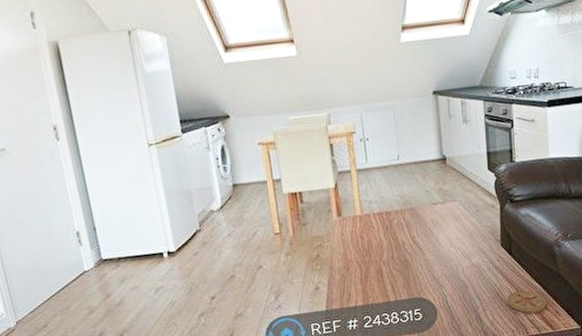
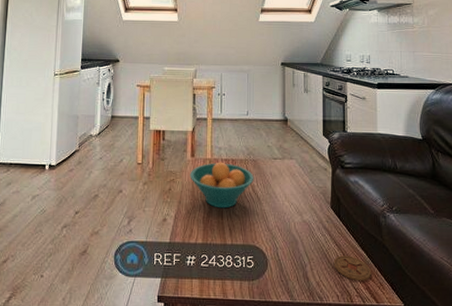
fruit bowl: none [338,216,413,267] -> present [190,162,254,209]

